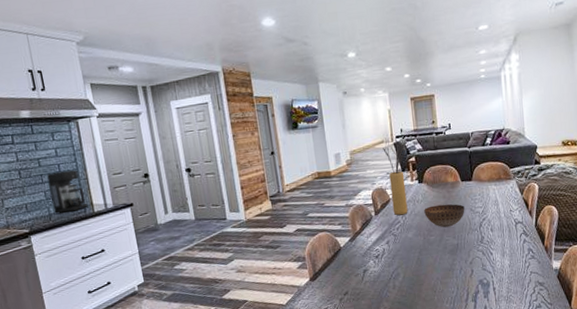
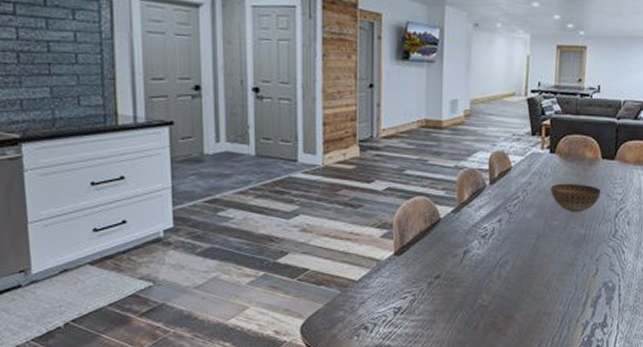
coffee maker: present [47,170,88,214] -> none [57,63,110,120]
vase: present [383,137,410,216] -> none [512,91,548,189]

